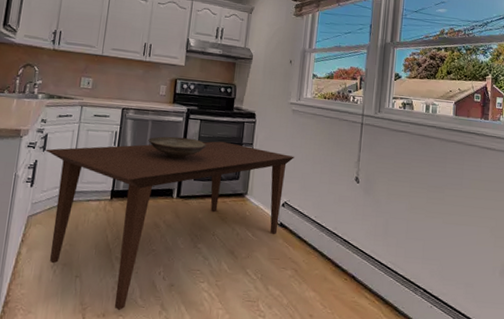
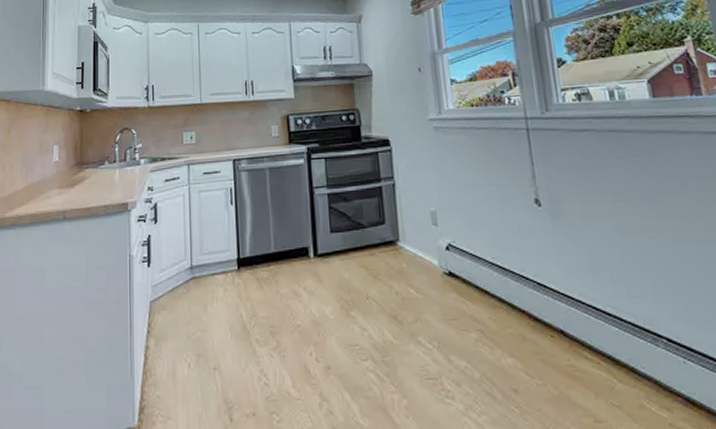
dining table: present [46,141,294,311] -> none [157,180,449,407]
decorative bowl: present [148,136,207,160] -> none [268,182,338,211]

